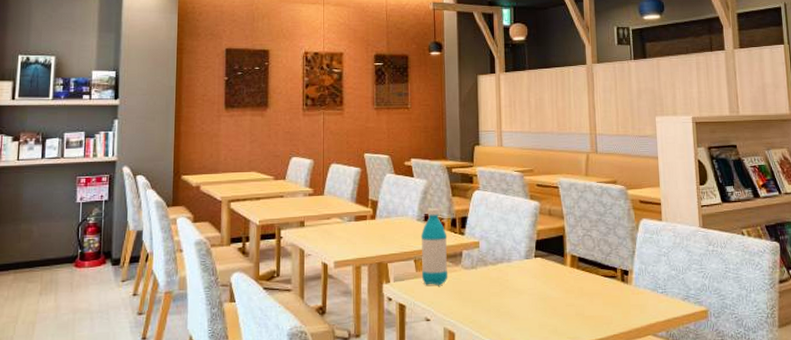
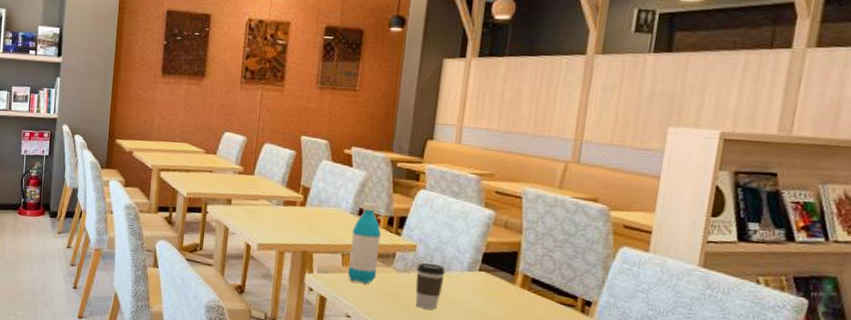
coffee cup: none [482,256,507,301] -> present [415,262,445,310]

